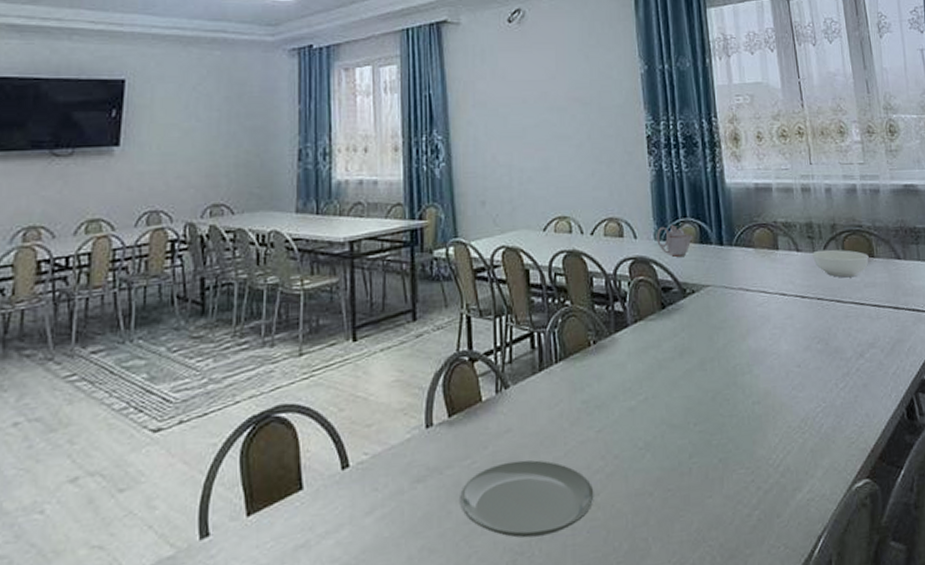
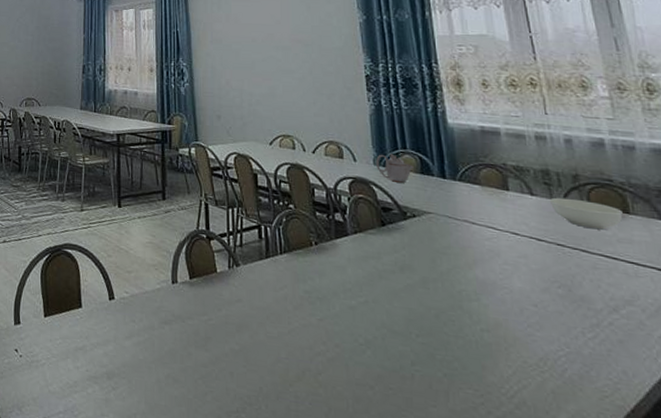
plate: present [460,460,594,538] -> none [198,326,316,396]

